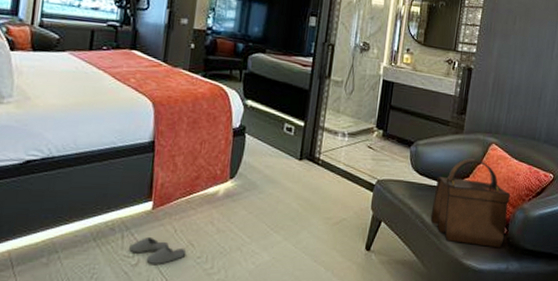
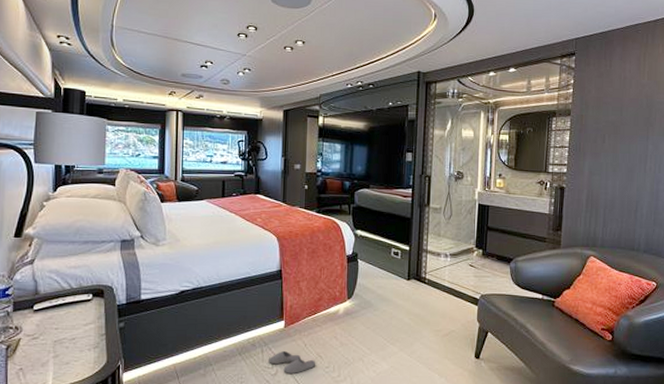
handbag: present [430,158,510,248] -> none [535,271,613,354]

